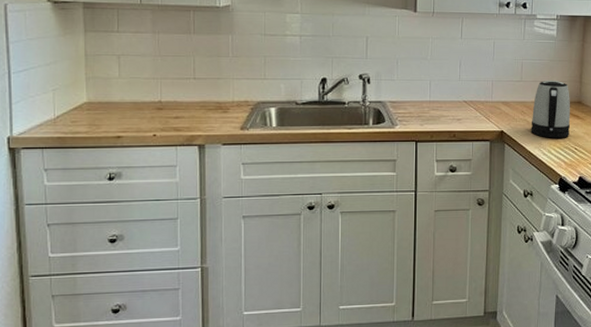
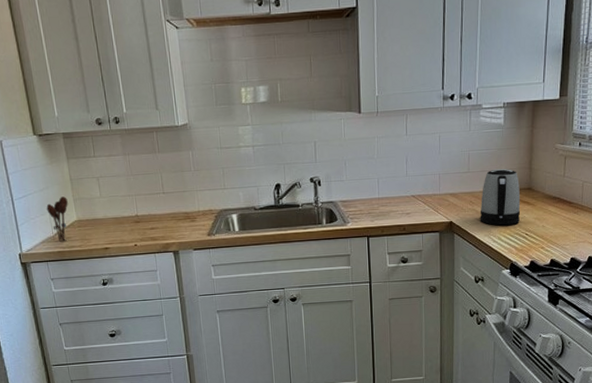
utensil holder: none [51,74,79,126] -> present [46,197,68,242]

